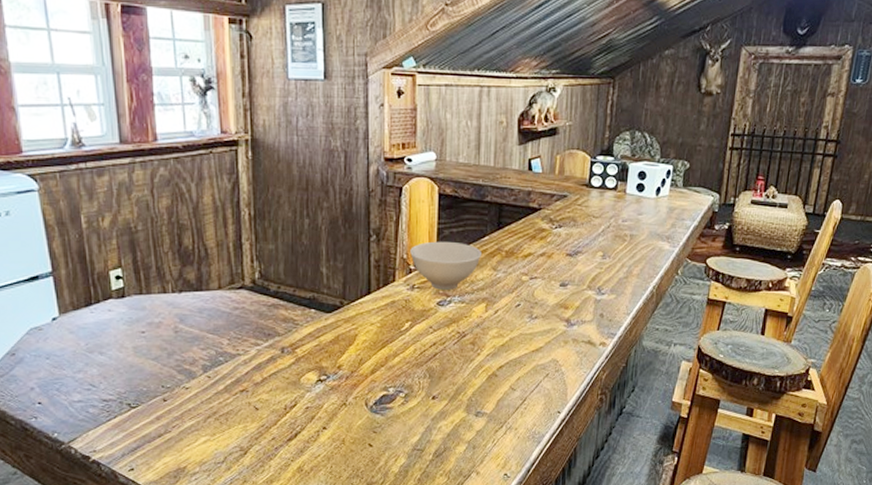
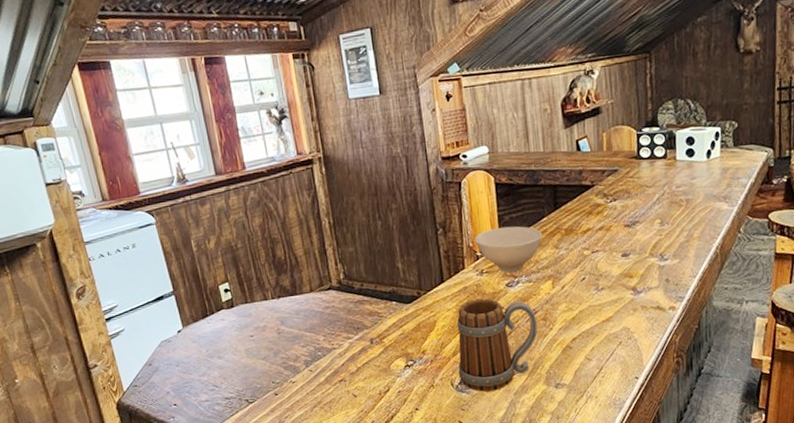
beer mug: none [375,315,466,415] -> present [457,298,538,392]

